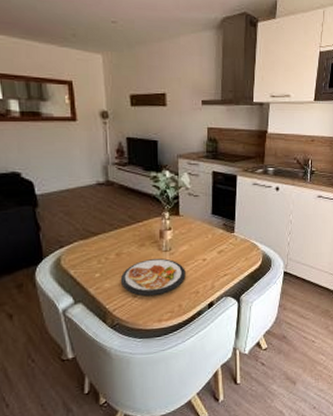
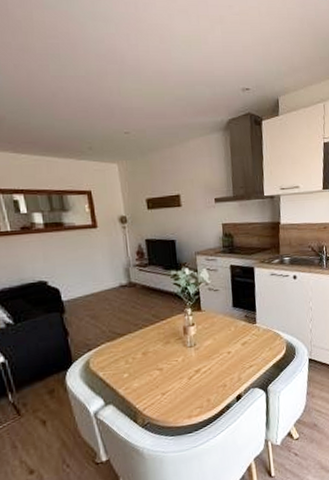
dish: present [120,258,186,297] -> none [148,354,212,394]

